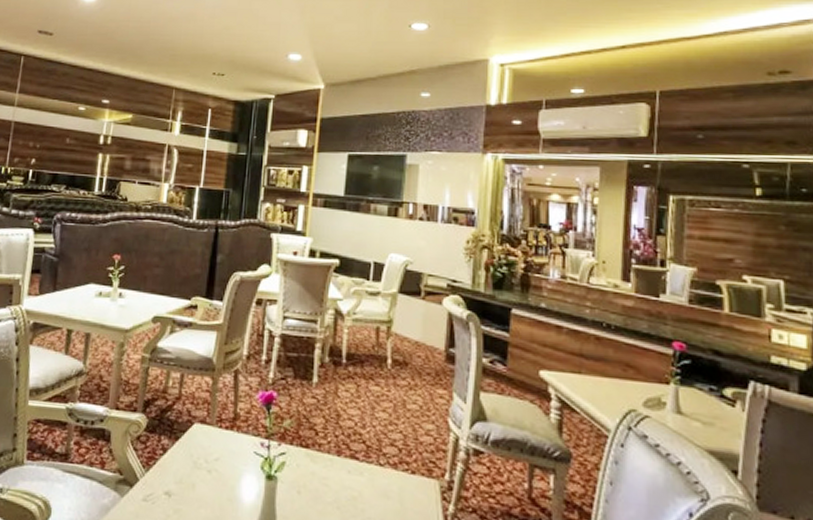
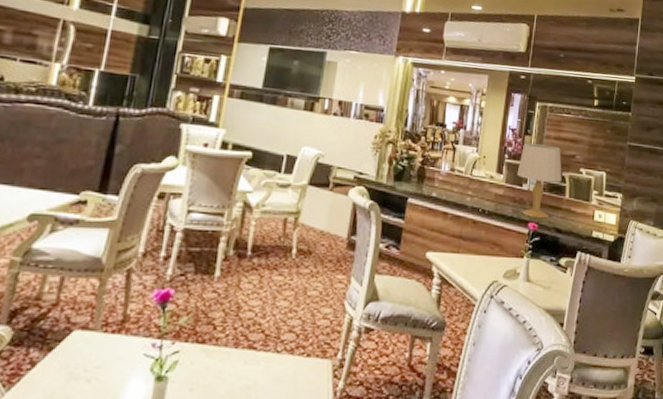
table lamp: none [650,245,716,338] -> present [517,143,562,219]

